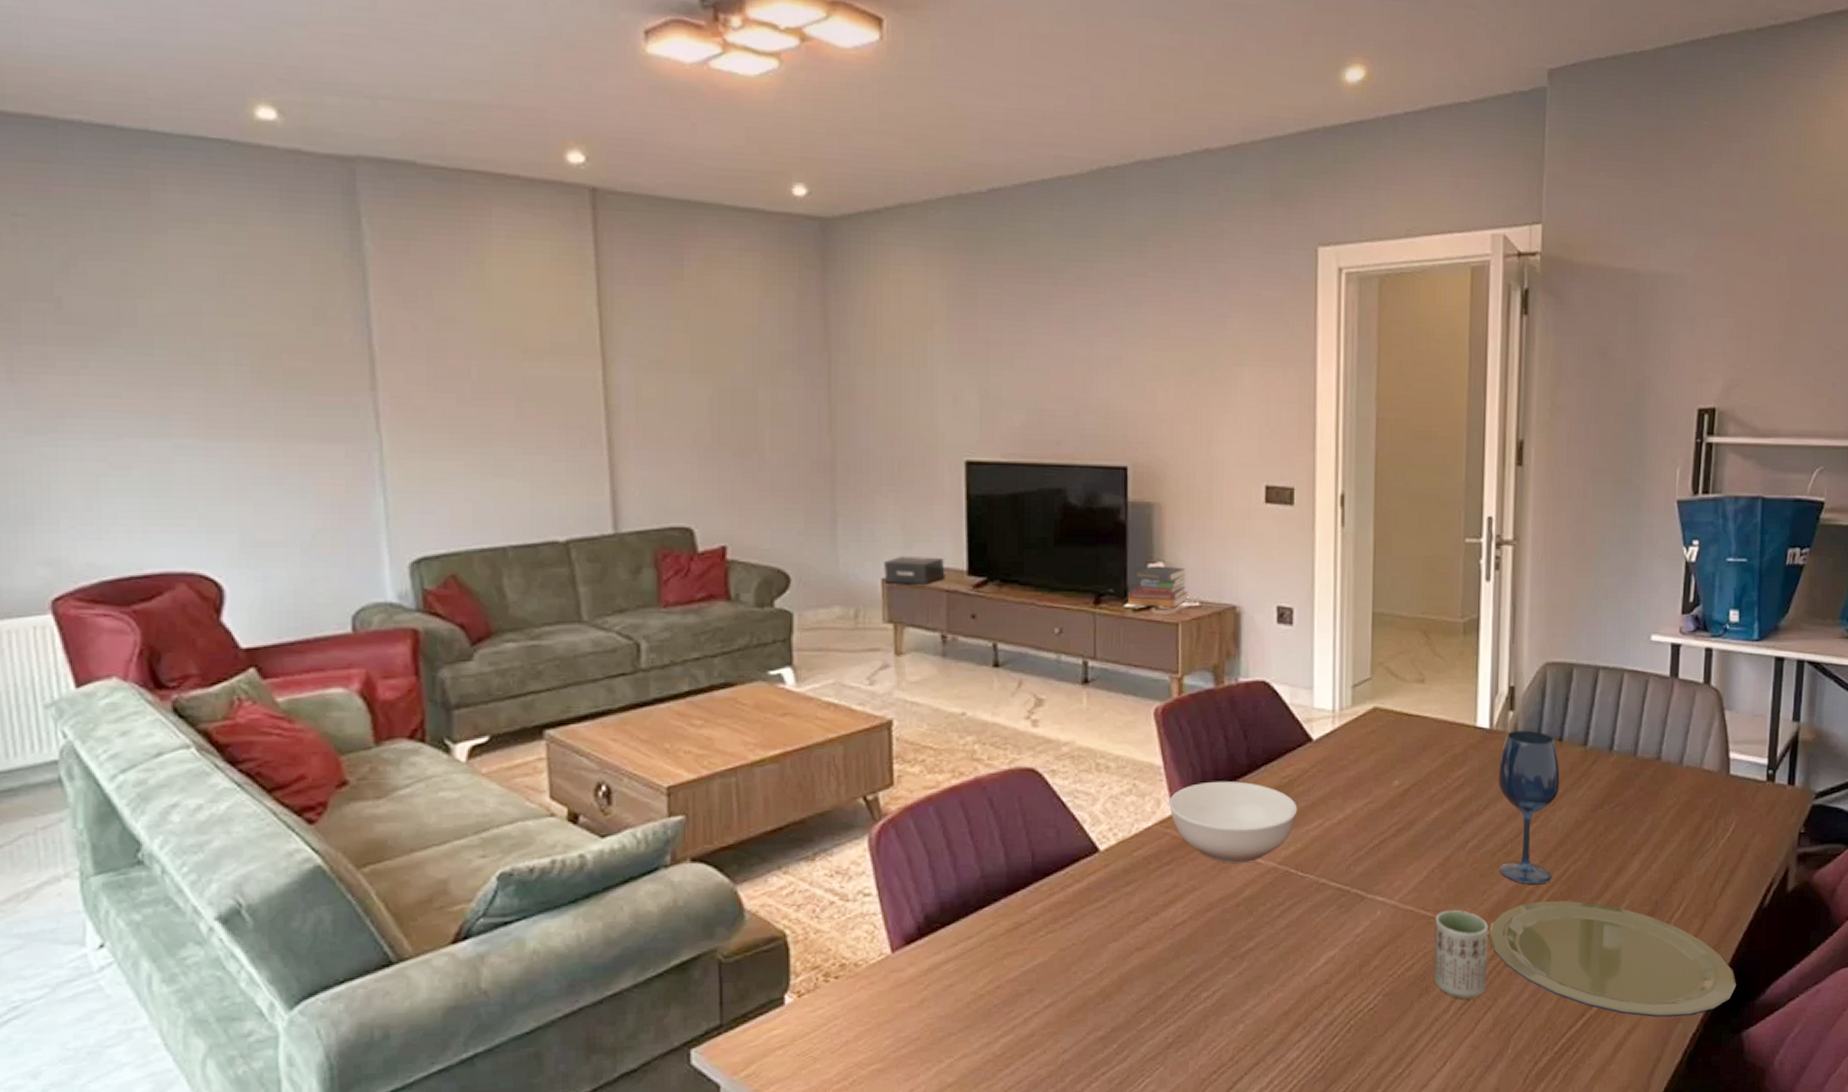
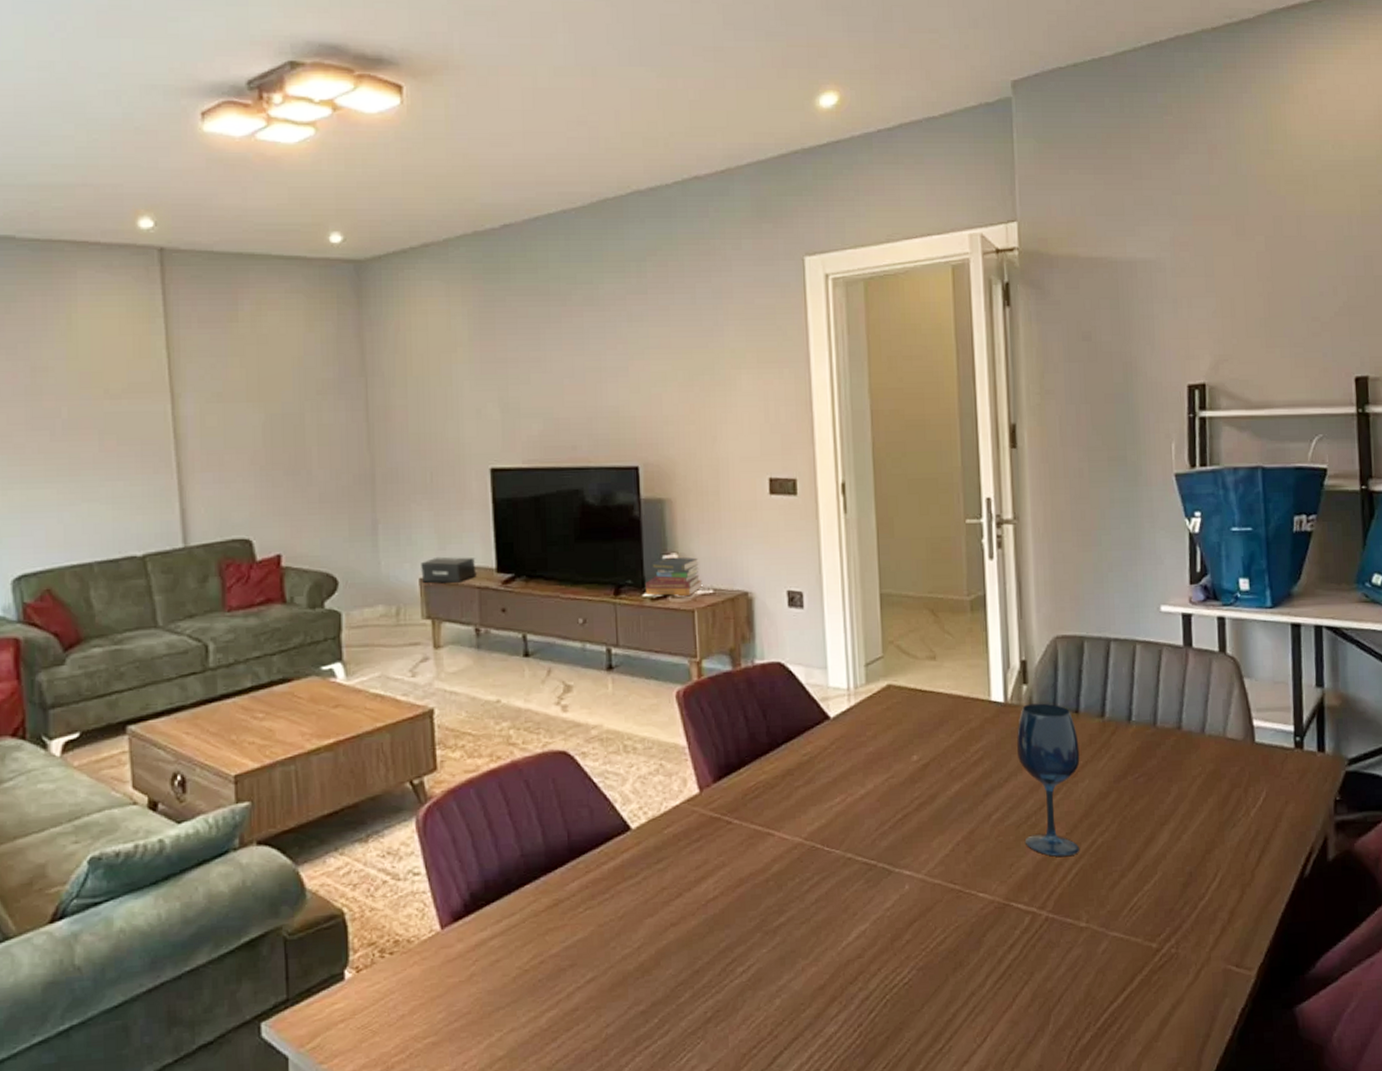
bowl: present [1169,781,1298,863] -> none [695,759,820,840]
cup: present [1433,909,1488,999] -> none [964,882,1022,973]
plate: present [1489,900,1736,1018] -> none [1019,872,1283,992]

